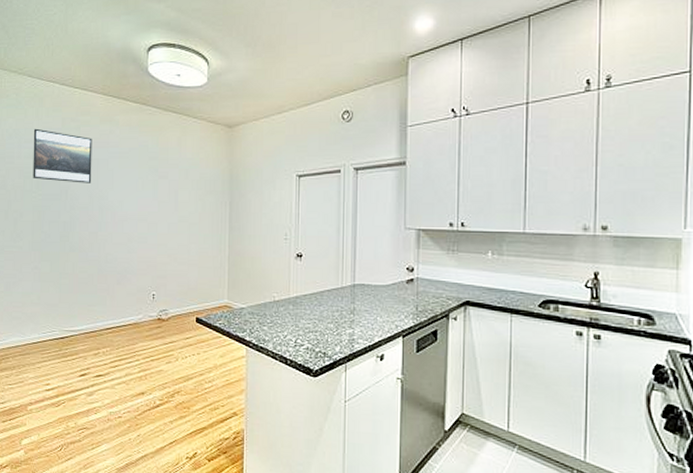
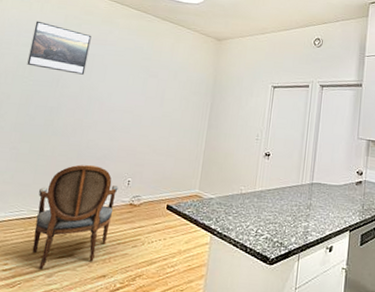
armchair: none [66,280,144,388] -> present [32,164,118,269]

